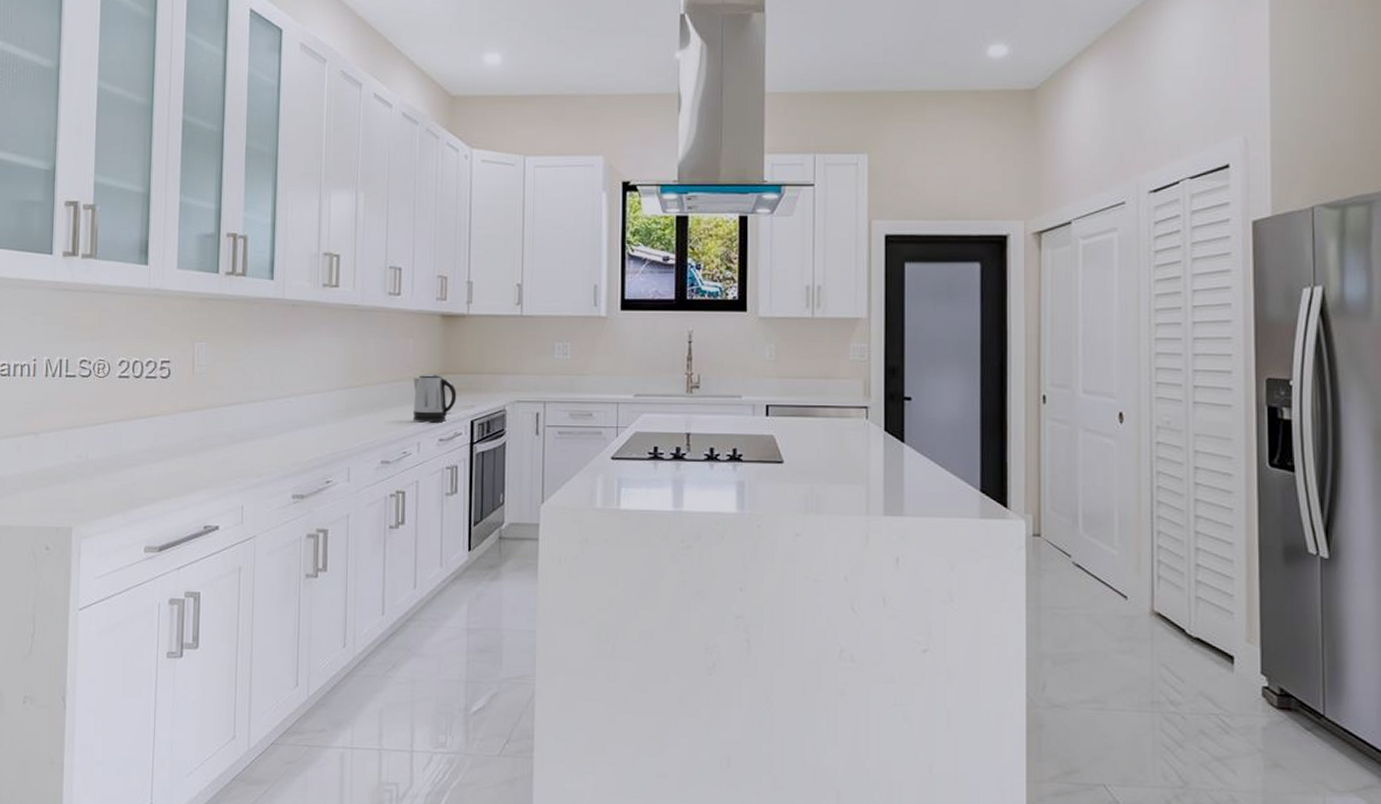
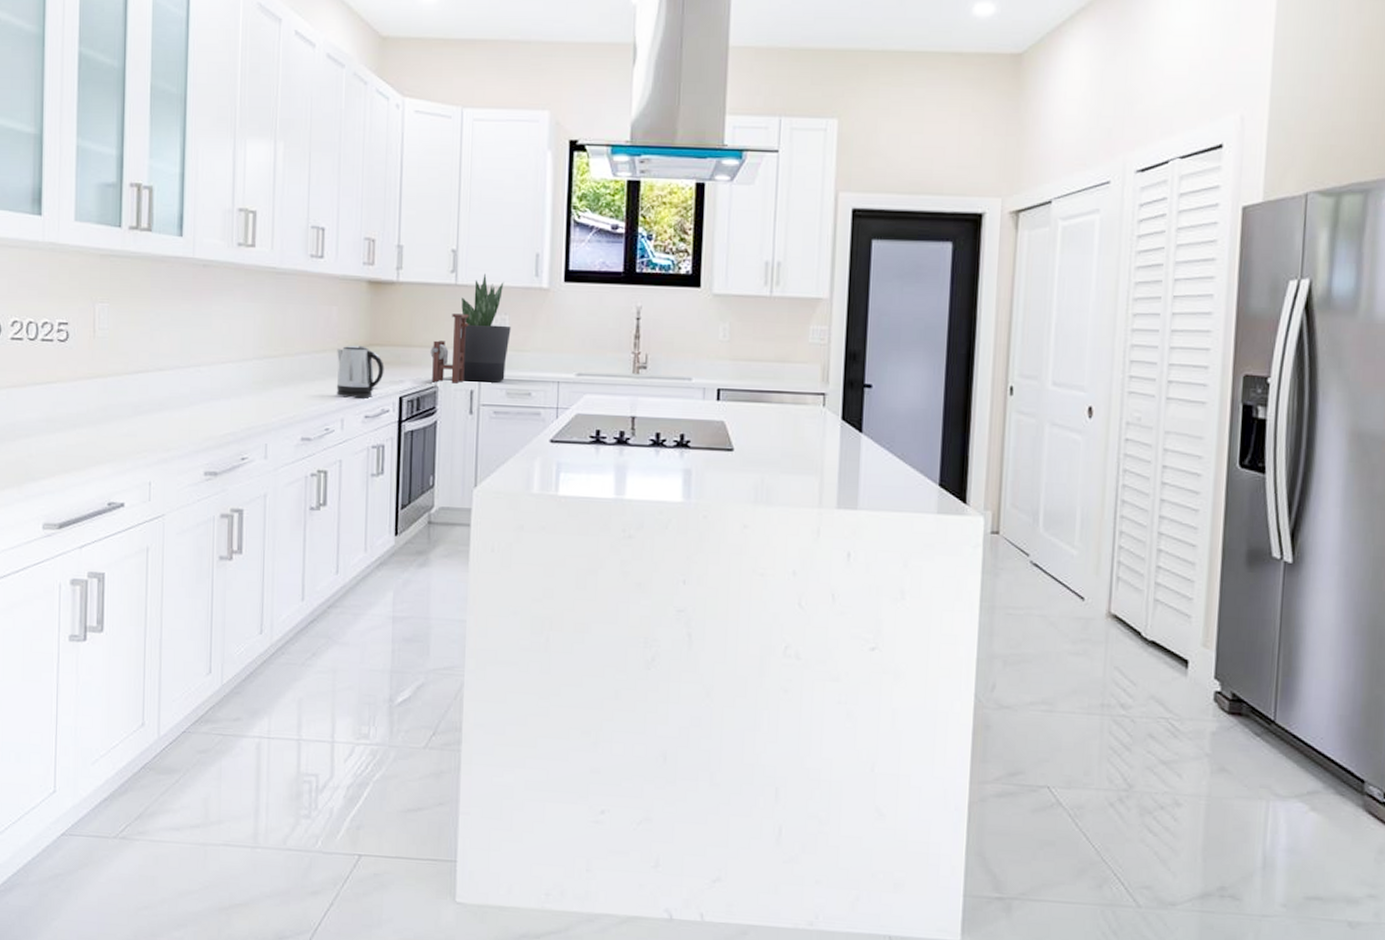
paper towel holder: none [499,342,534,407] -> present [430,313,469,384]
planter: none [527,305,572,405] -> present [461,273,511,383]

